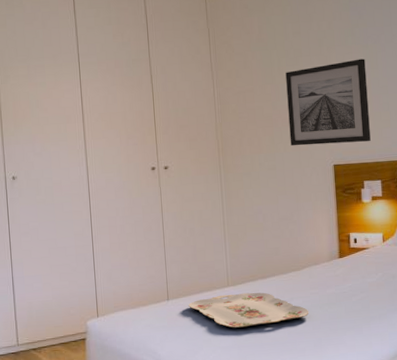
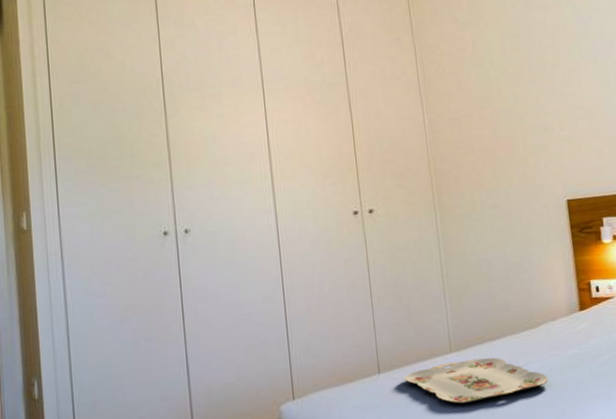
wall art: present [285,58,371,146] -> none [505,75,607,180]

